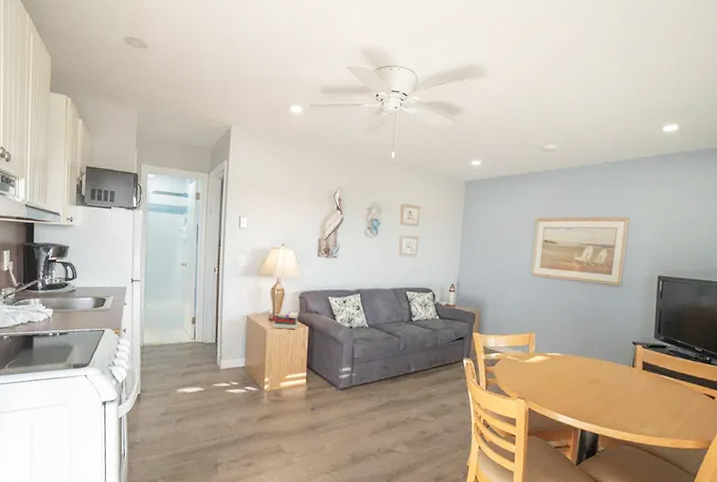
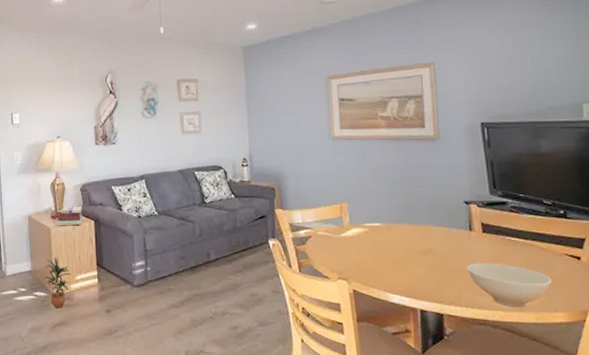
potted plant: none [257,356,282,403] -> present [45,257,71,308]
bowl: none [624,394,689,434] -> present [466,262,552,308]

